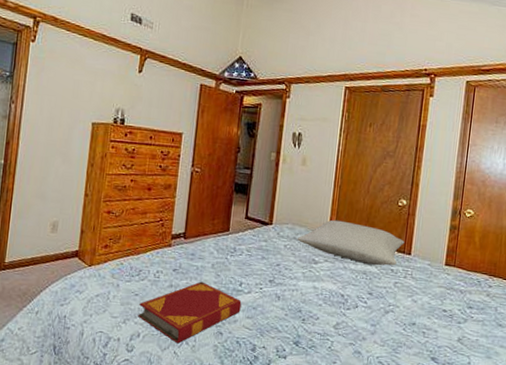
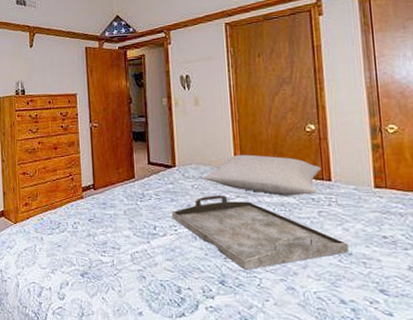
hardback book: present [138,281,242,344] -> none [63,228,159,290]
serving tray: none [259,257,415,333] -> present [171,195,350,270]

